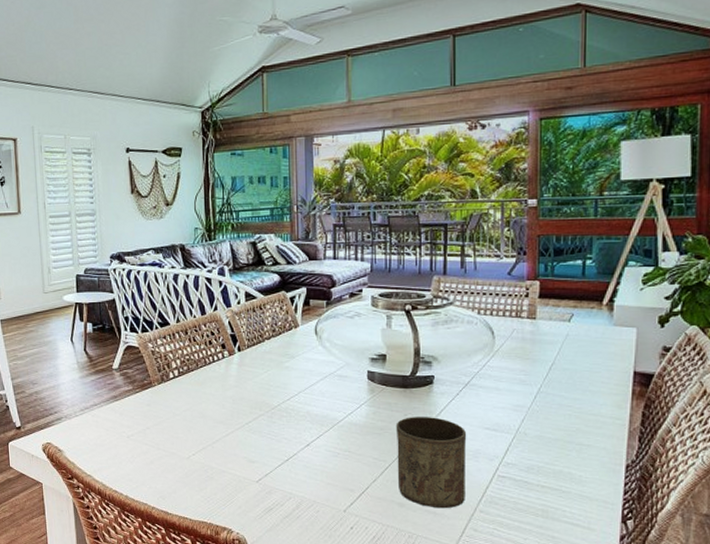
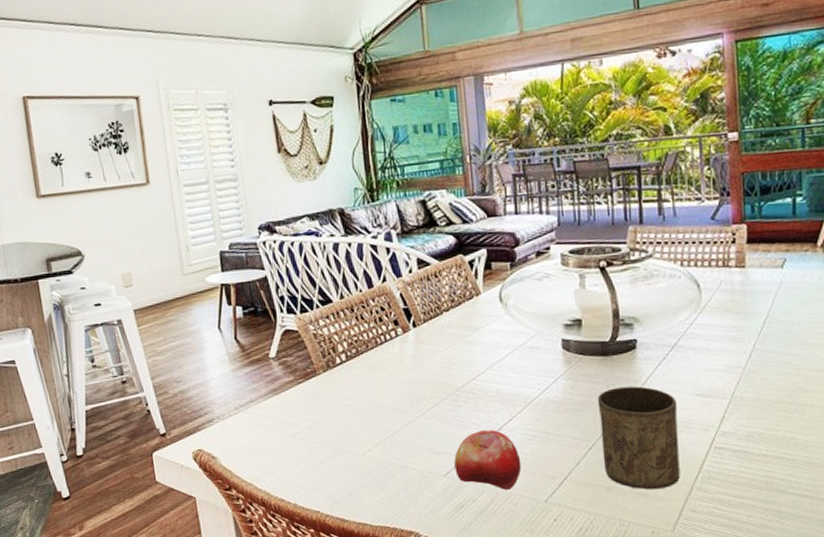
fruit: none [266,445,325,498] -> present [454,430,522,490]

